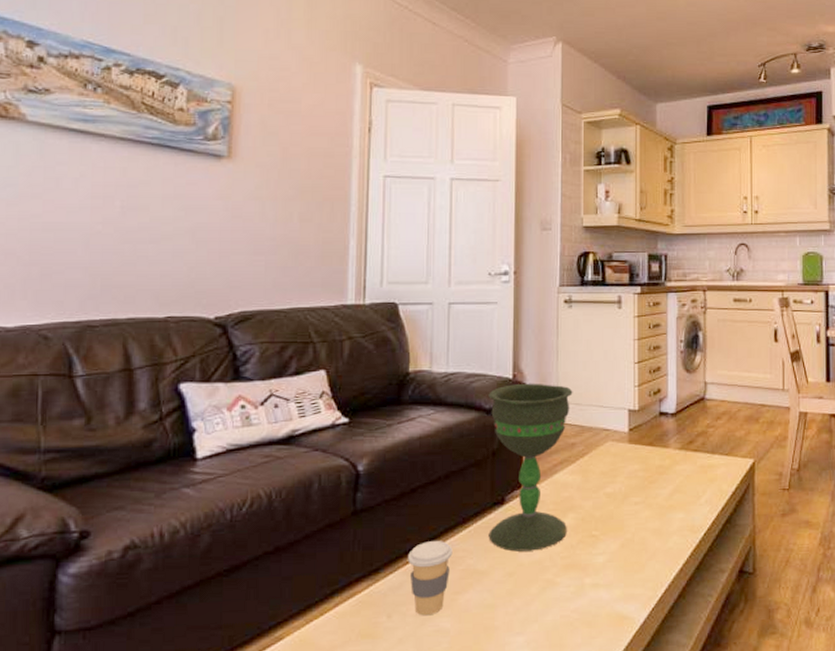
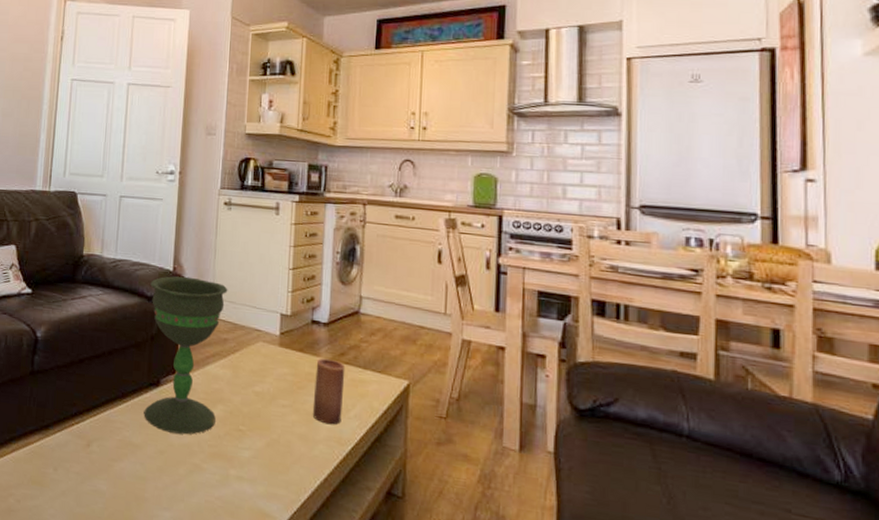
coffee cup: present [408,541,453,616] -> none [73,408,112,476]
candle: none [665,448,694,515] -> present [312,358,346,425]

